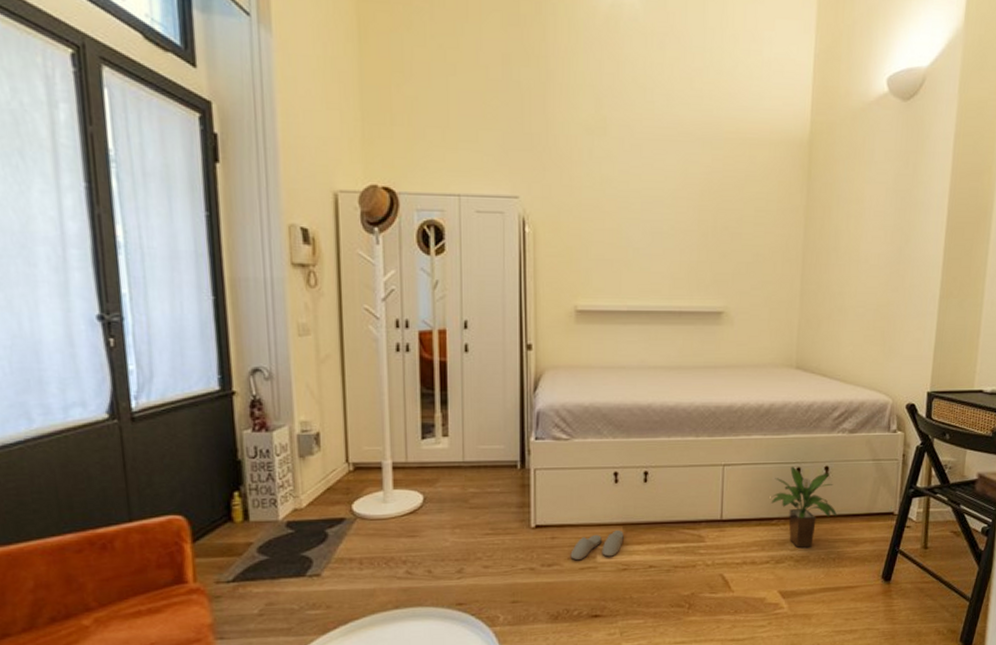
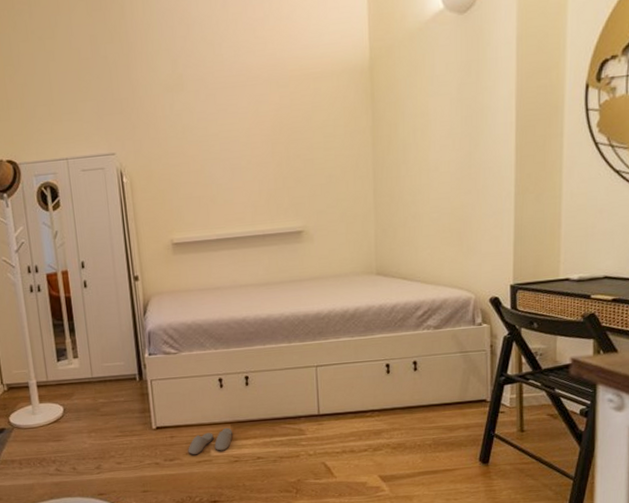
potted plant: present [771,466,837,548] -> none [364,363,428,436]

